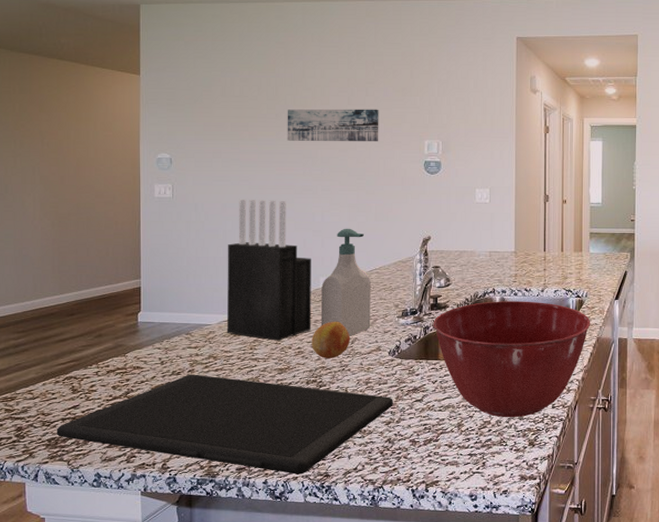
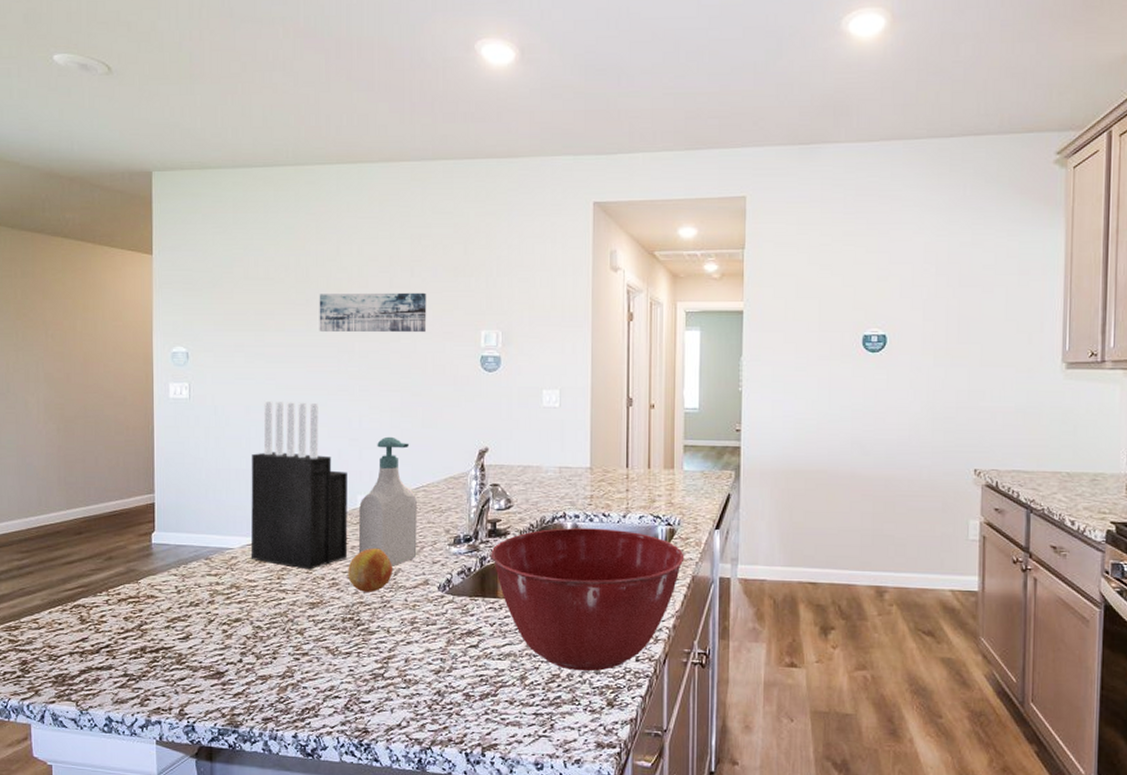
cutting board: present [56,374,393,475] -> none [64,606,443,729]

